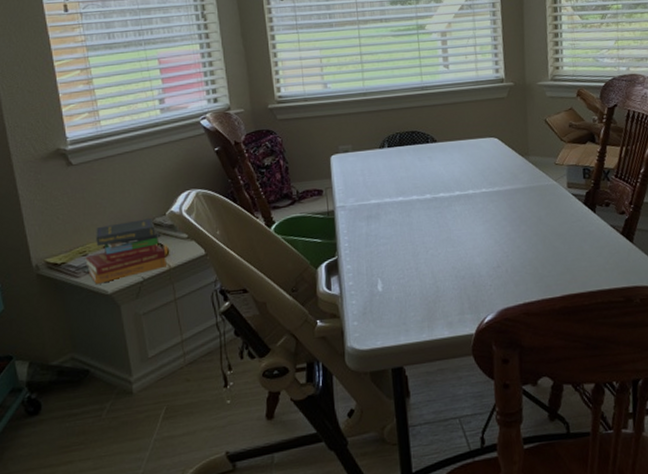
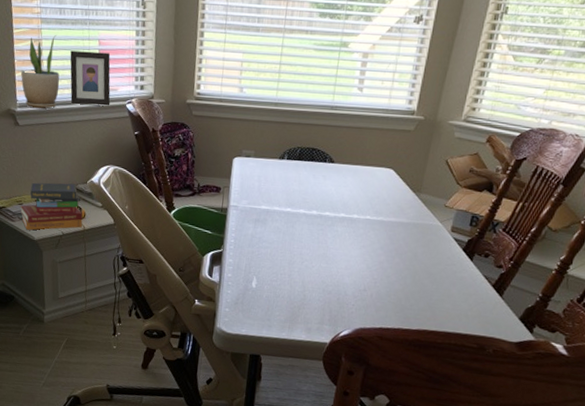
potted plant: none [68,61,118,143] -> present [20,35,60,109]
picture frame: none [126,70,181,131] -> present [70,50,111,106]

